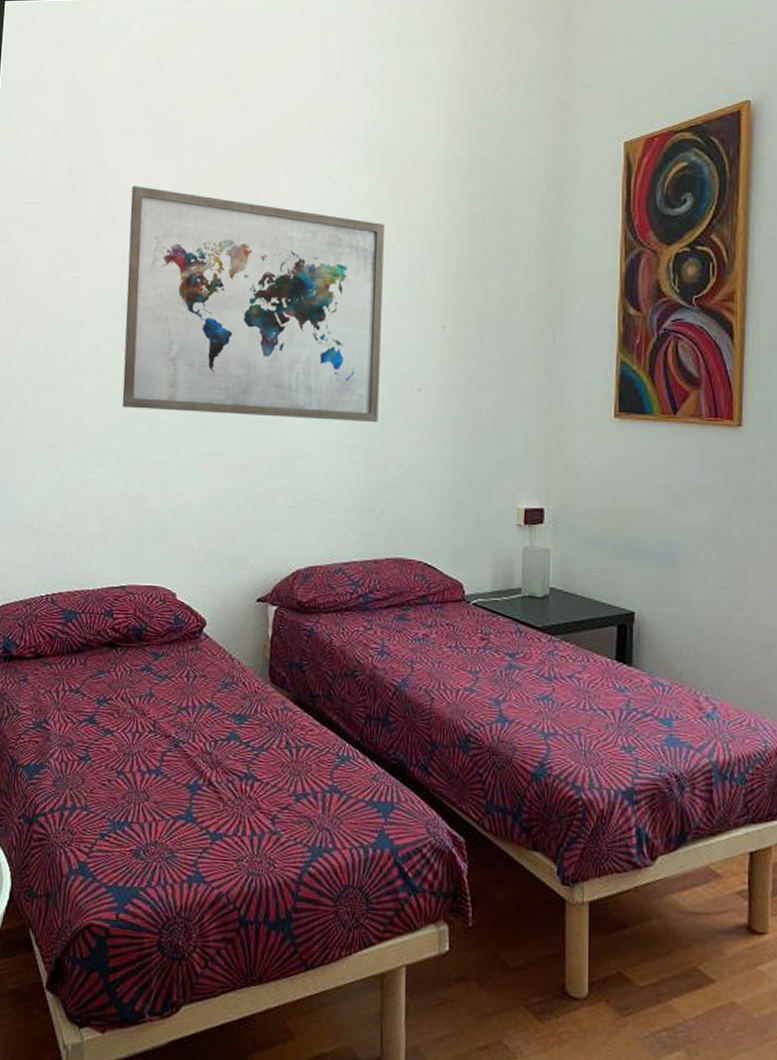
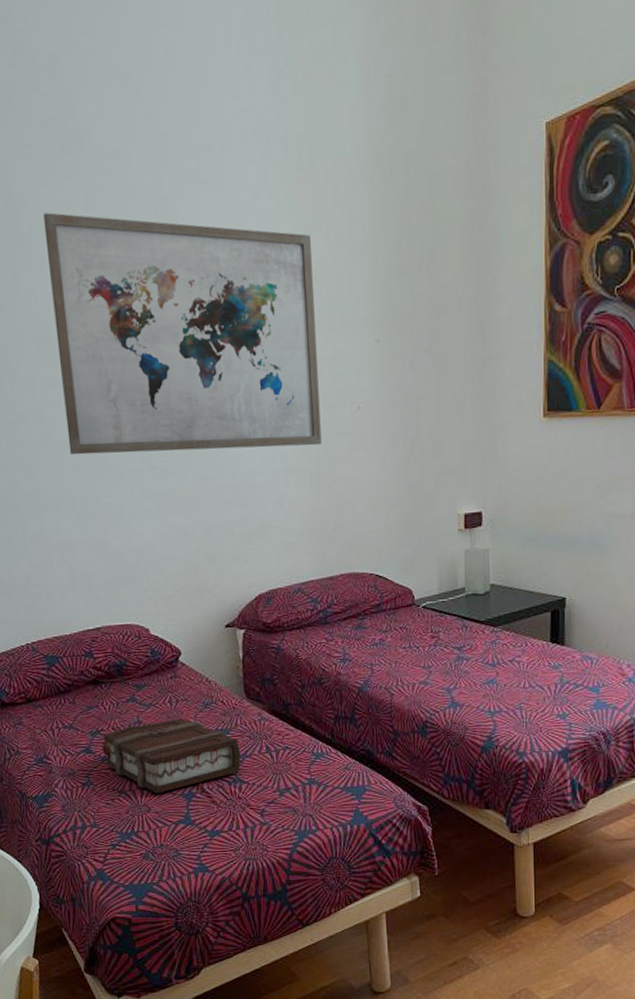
book: none [106,696,258,780] -> present [101,718,242,794]

